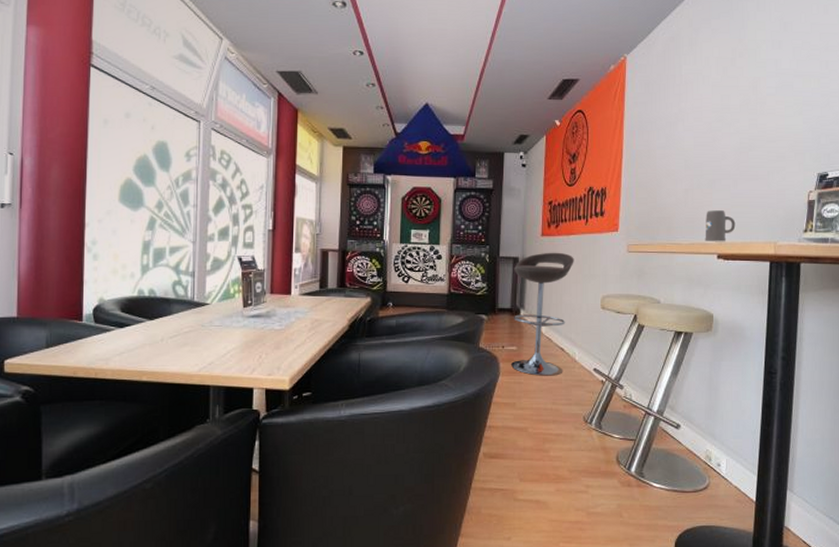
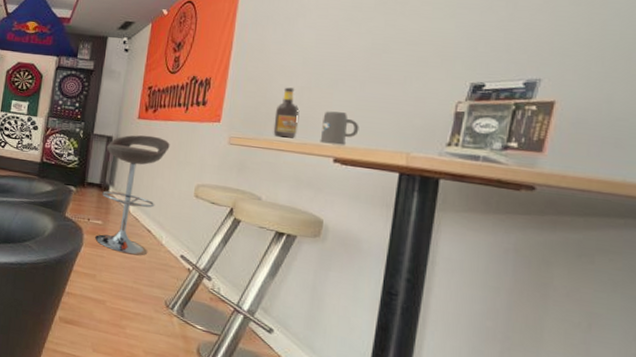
soda bottle: none [665,191,685,240] -> present [273,87,299,139]

